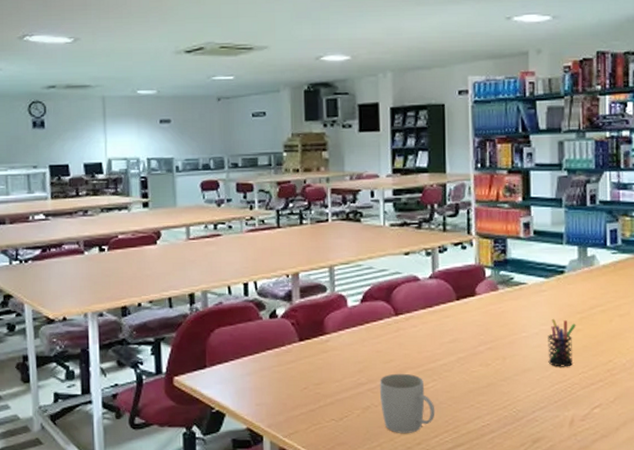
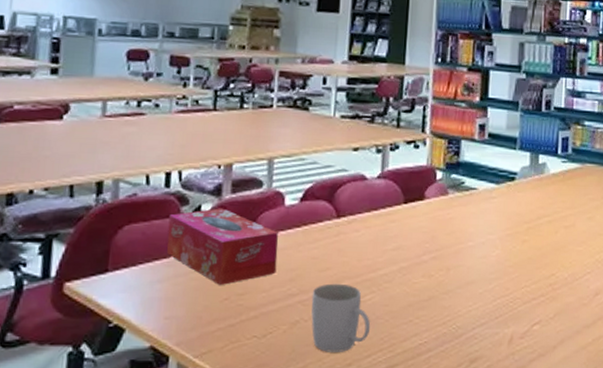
tissue box: none [250,311,346,376] -> present [166,208,278,285]
pen holder: present [548,318,576,367] -> none [492,227,523,280]

